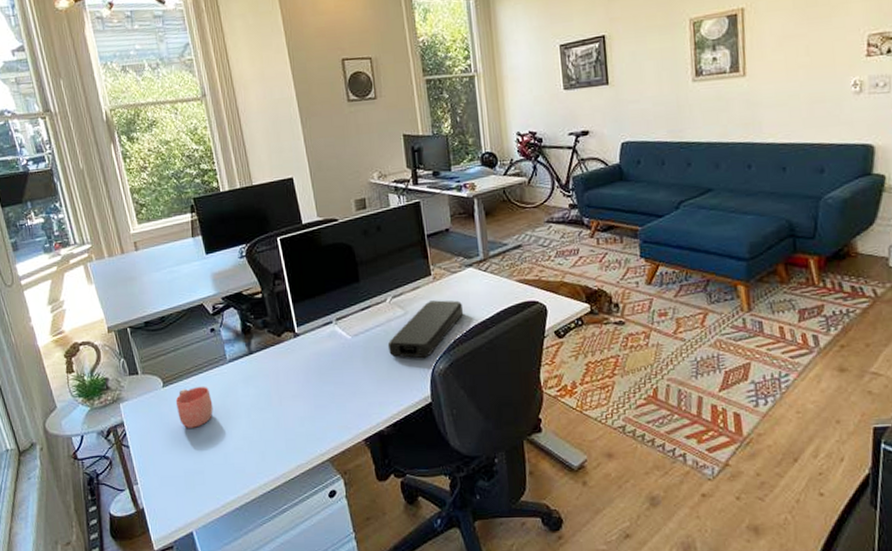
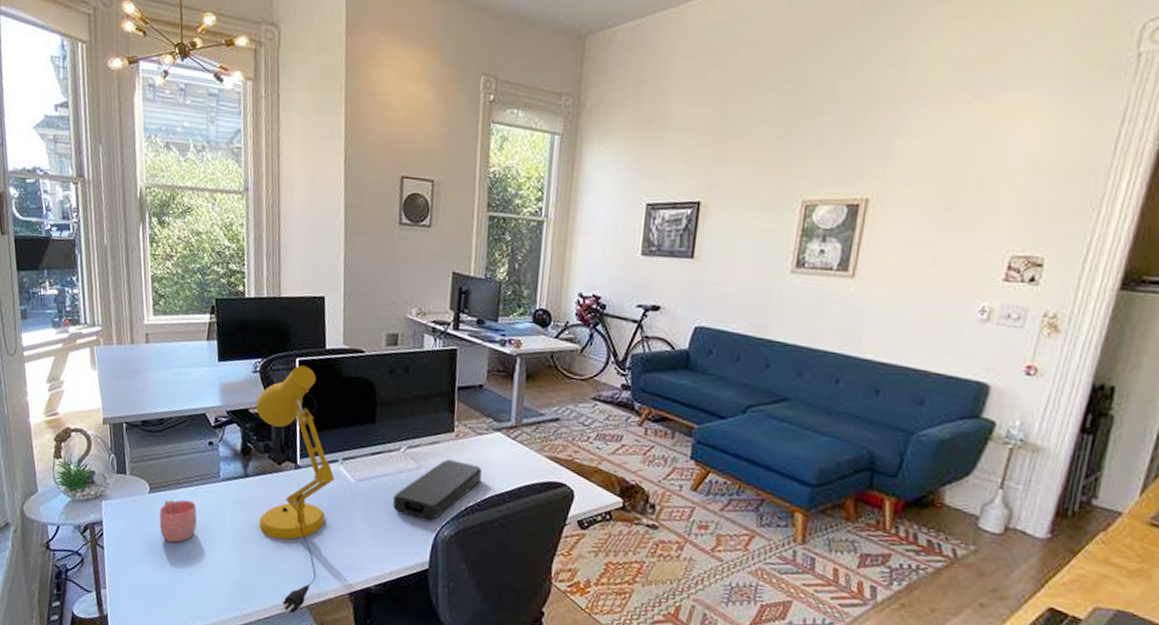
desk lamp: none [248,242,333,470] -> present [256,365,335,614]

